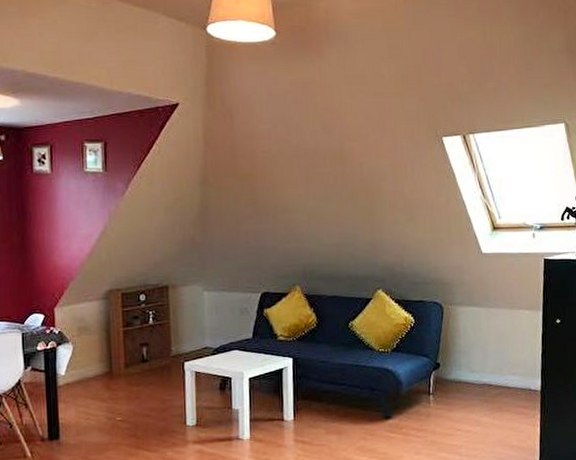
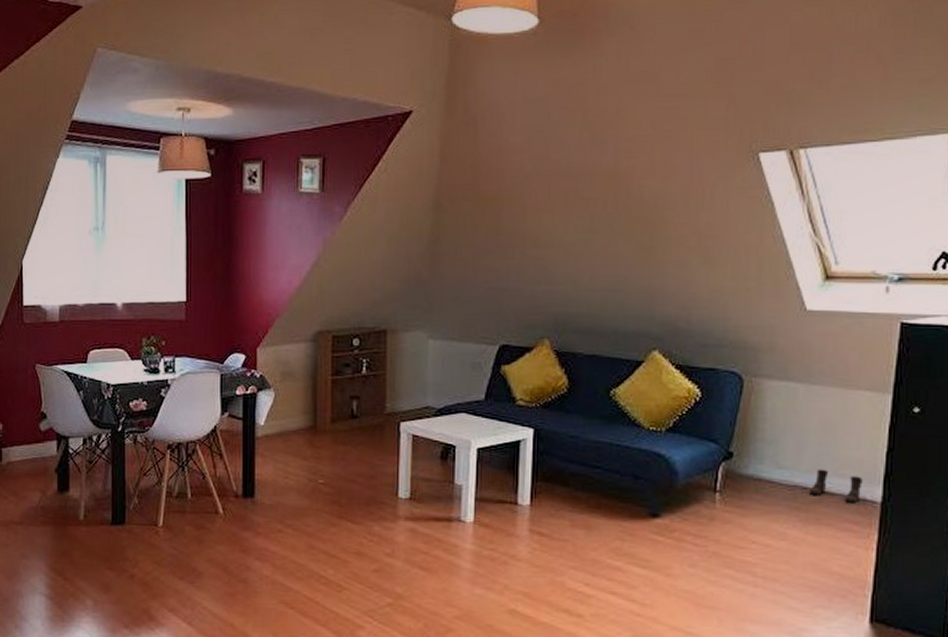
boots: none [492,370,528,393] -> present [808,469,863,502]

